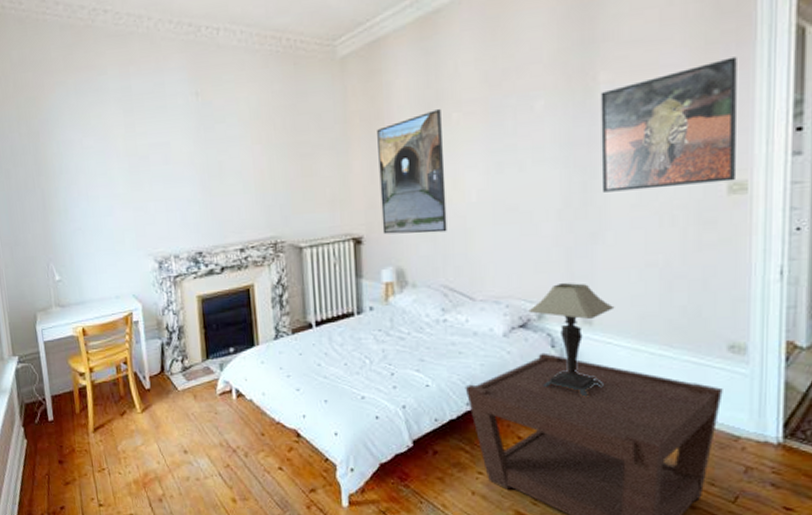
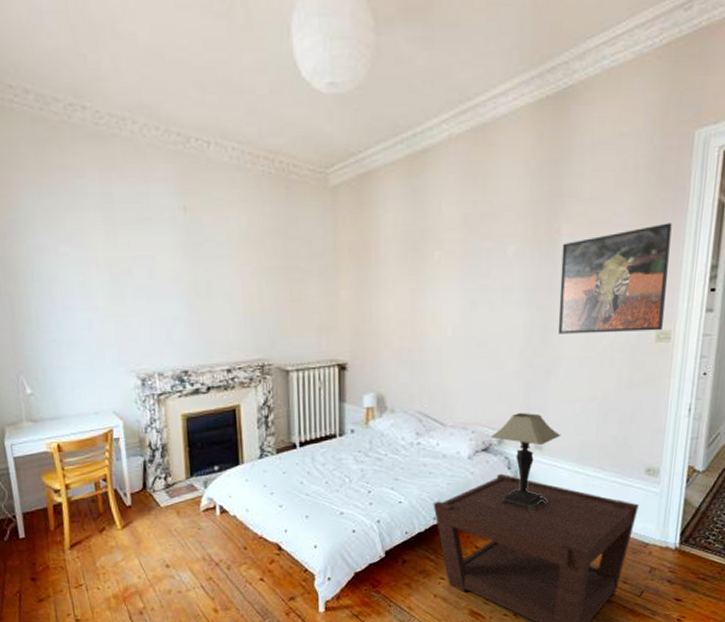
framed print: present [377,109,447,235] -> none [365,247,425,363]

